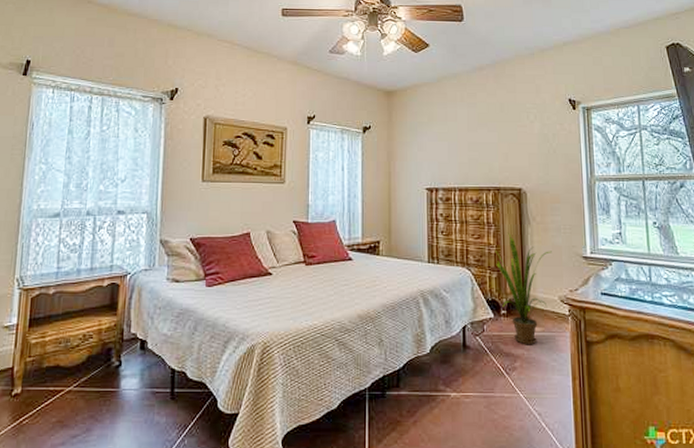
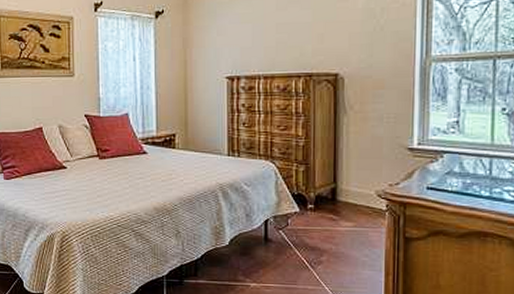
house plant: present [494,232,552,345] -> none [303,122,371,240]

